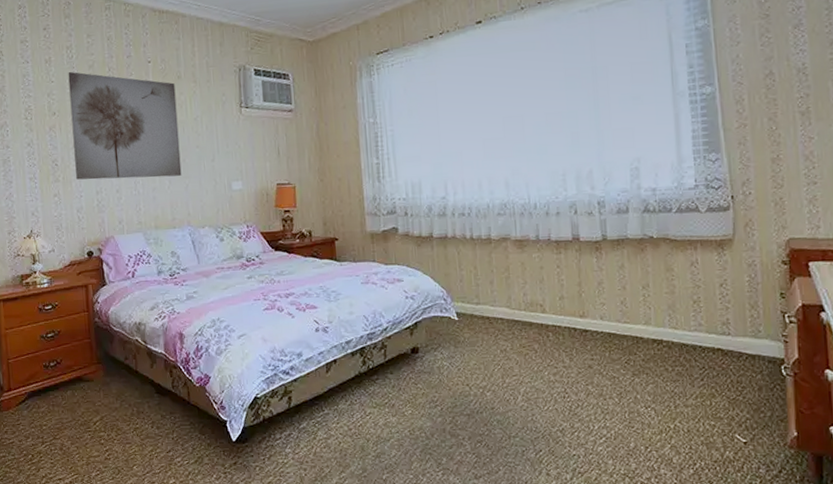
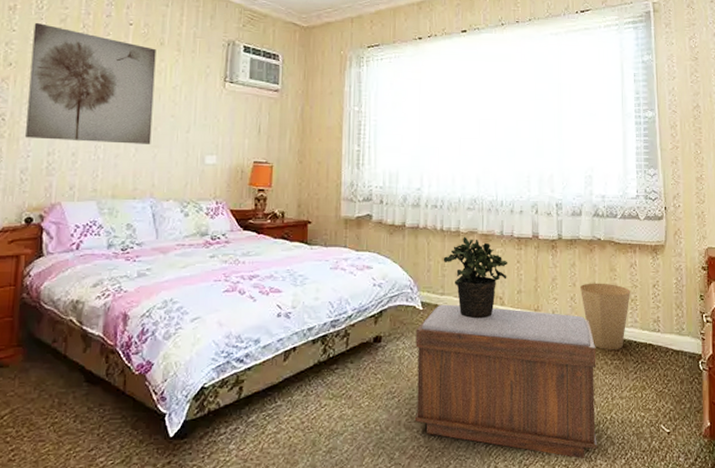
bench: none [453,313,660,468] -> present [414,304,597,459]
potted plant: none [475,243,547,328] -> present [443,236,508,319]
trash can: none [631,284,692,357] -> present [580,283,630,351]

